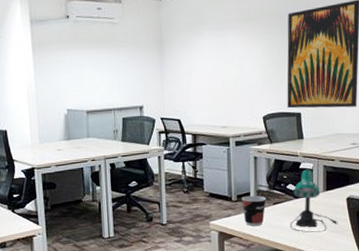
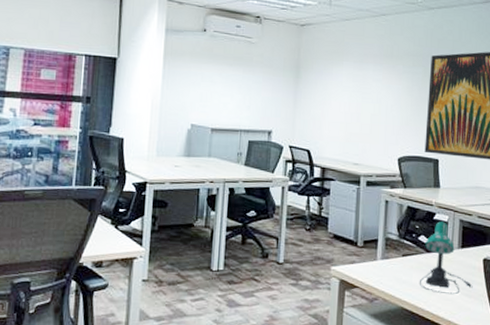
cup: present [241,195,266,227] -> none [368,242,395,279]

